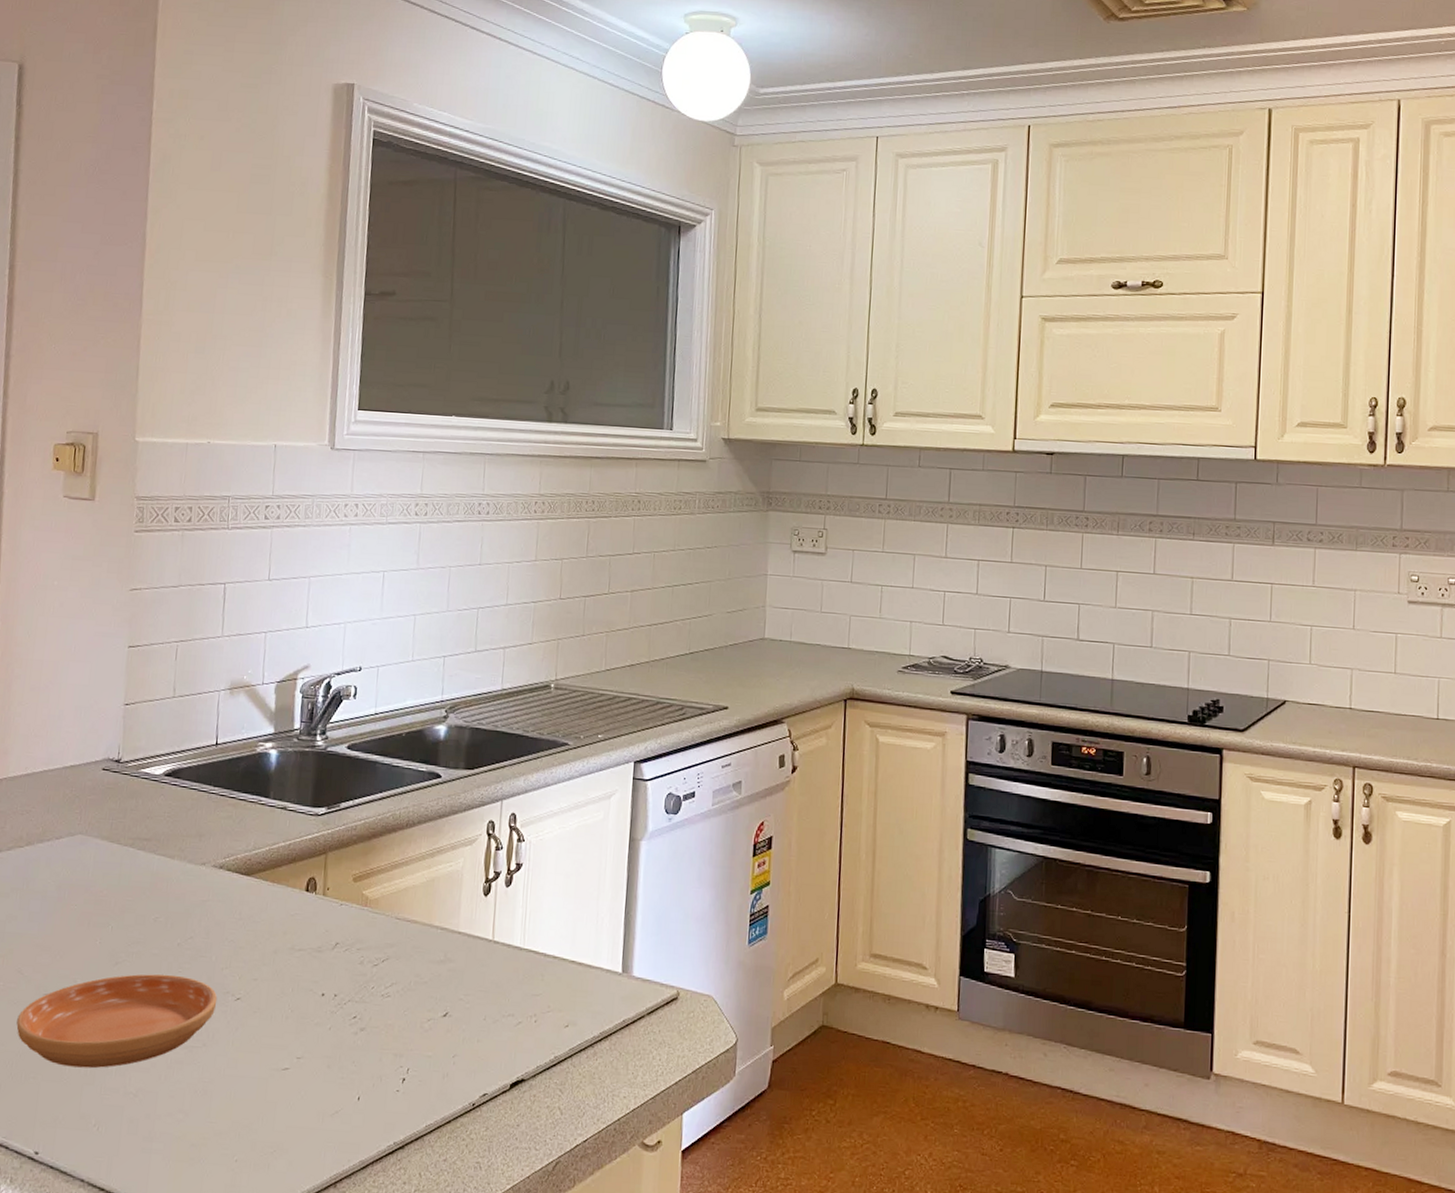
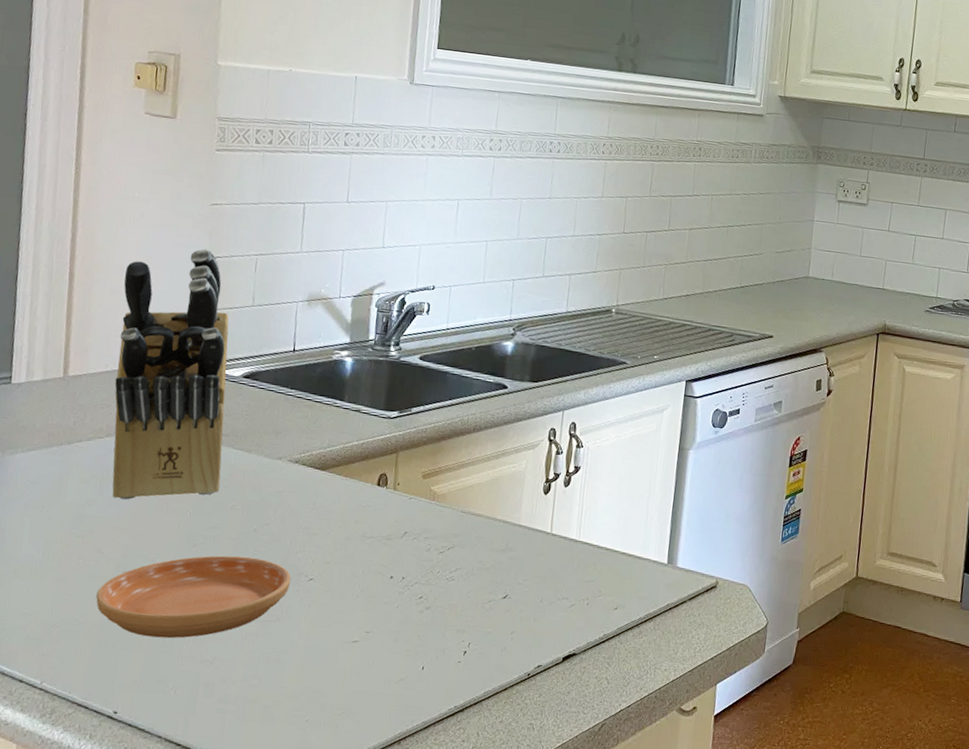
knife block: none [32,637,150,915] -> present [112,248,229,500]

